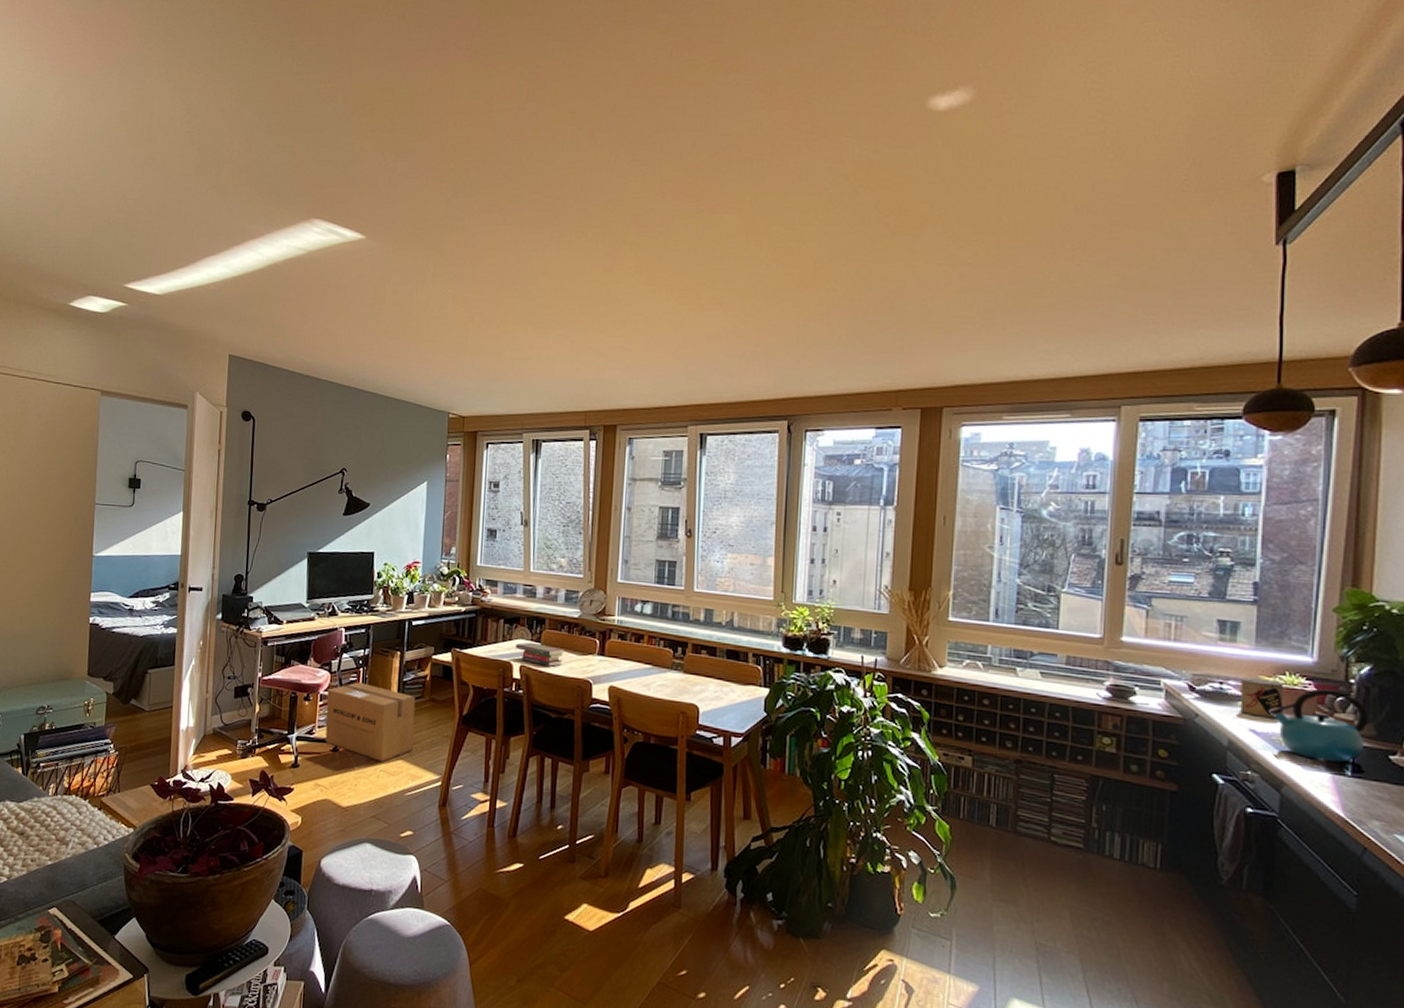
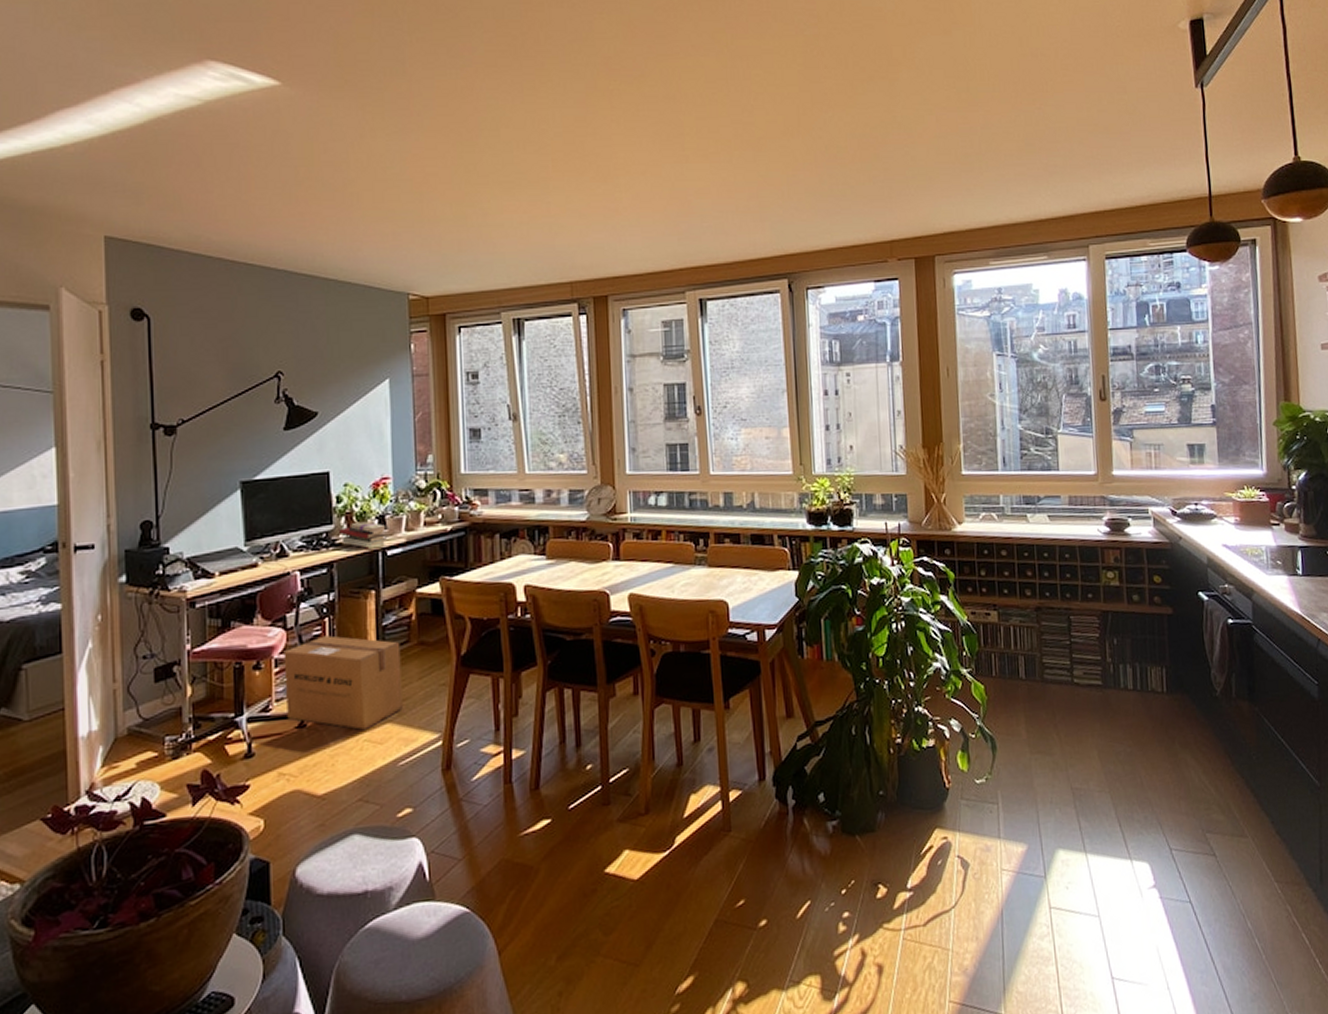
books: none [377,595,414,619] -> present [339,521,386,550]
books: present [516,642,565,668] -> none [517,556,574,583]
tin can: present [1240,677,1283,719] -> none [1211,495,1245,532]
kettle: present [1267,689,1369,763] -> none [1234,497,1310,565]

